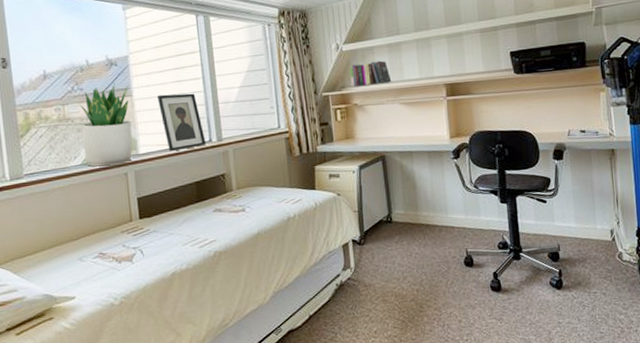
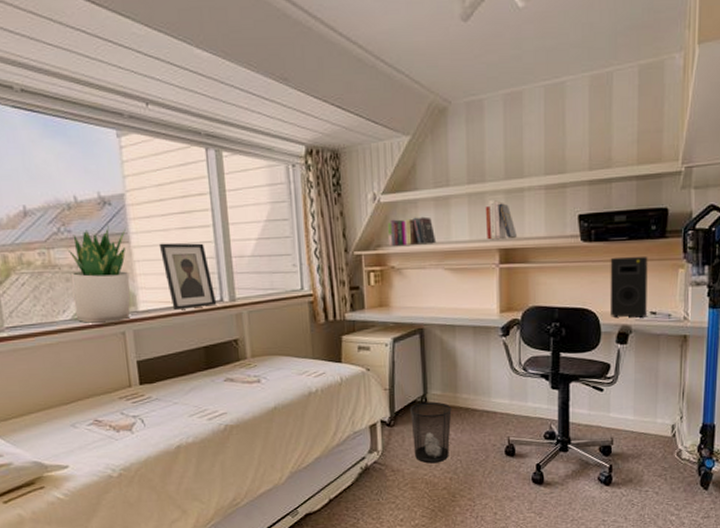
waste bin: none [377,220,415,277] -> present [409,401,452,464]
books: none [430,44,461,77] -> present [485,200,518,240]
speaker: none [540,83,577,137] -> present [609,256,648,318]

